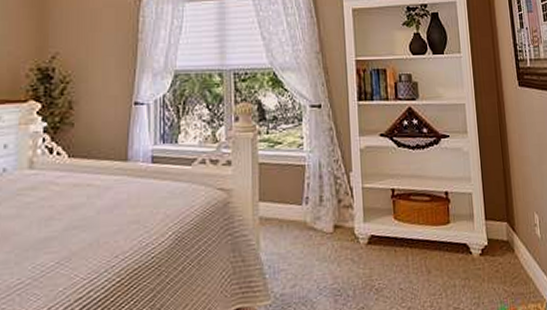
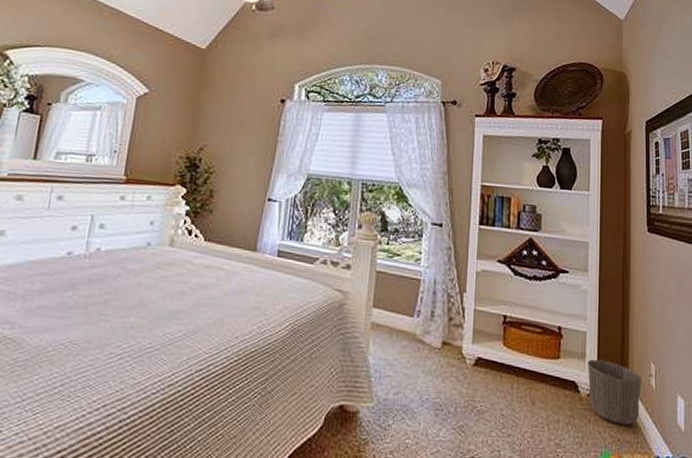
waste basket: none [476,217,529,279] -> present [587,359,641,425]

